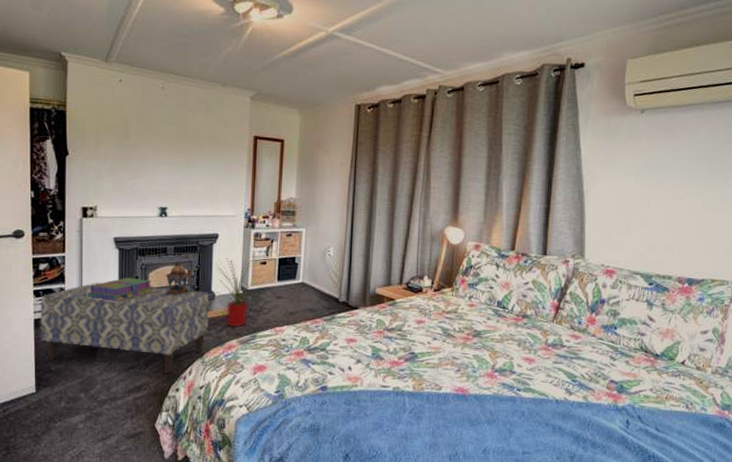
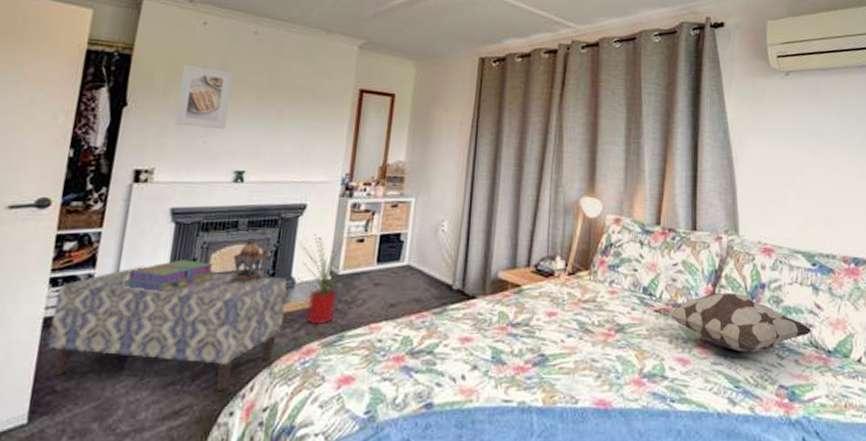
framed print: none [107,118,148,173] -> present [174,64,233,130]
decorative pillow: none [506,306,644,354] -> present [653,292,813,352]

